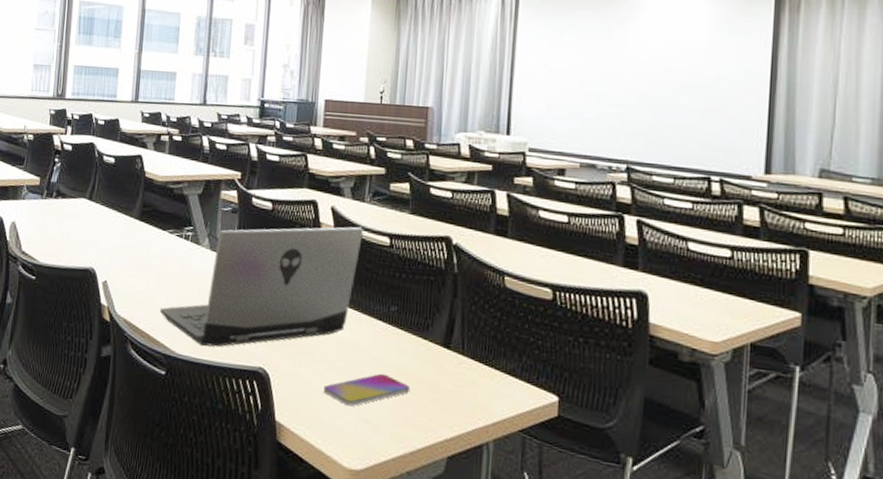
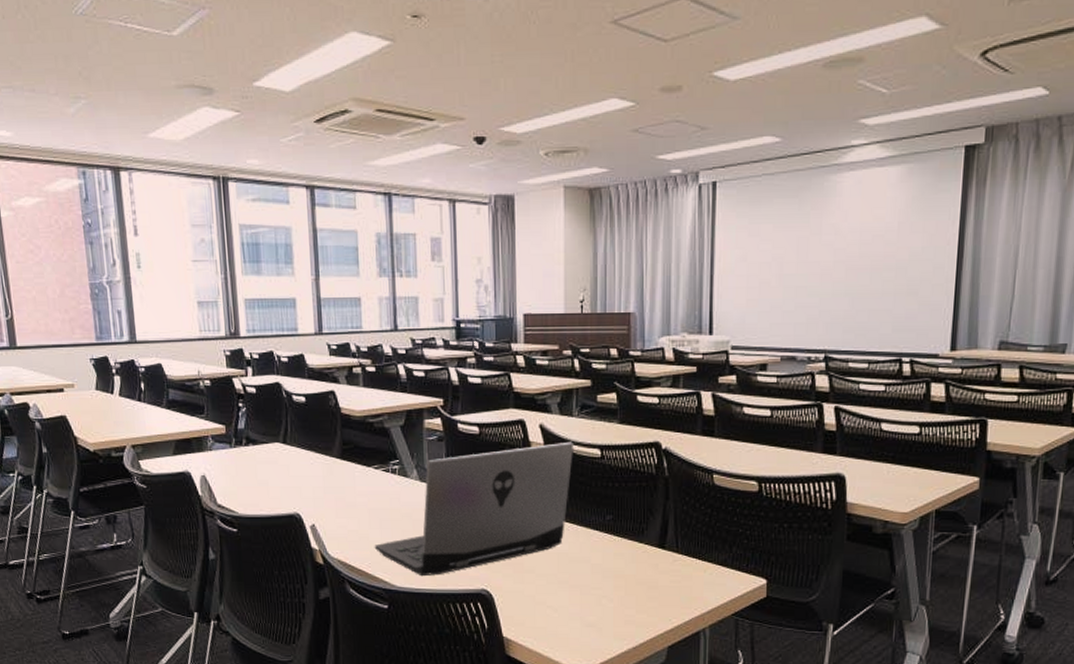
smartphone: present [323,373,411,406] -> none [547,580,630,613]

